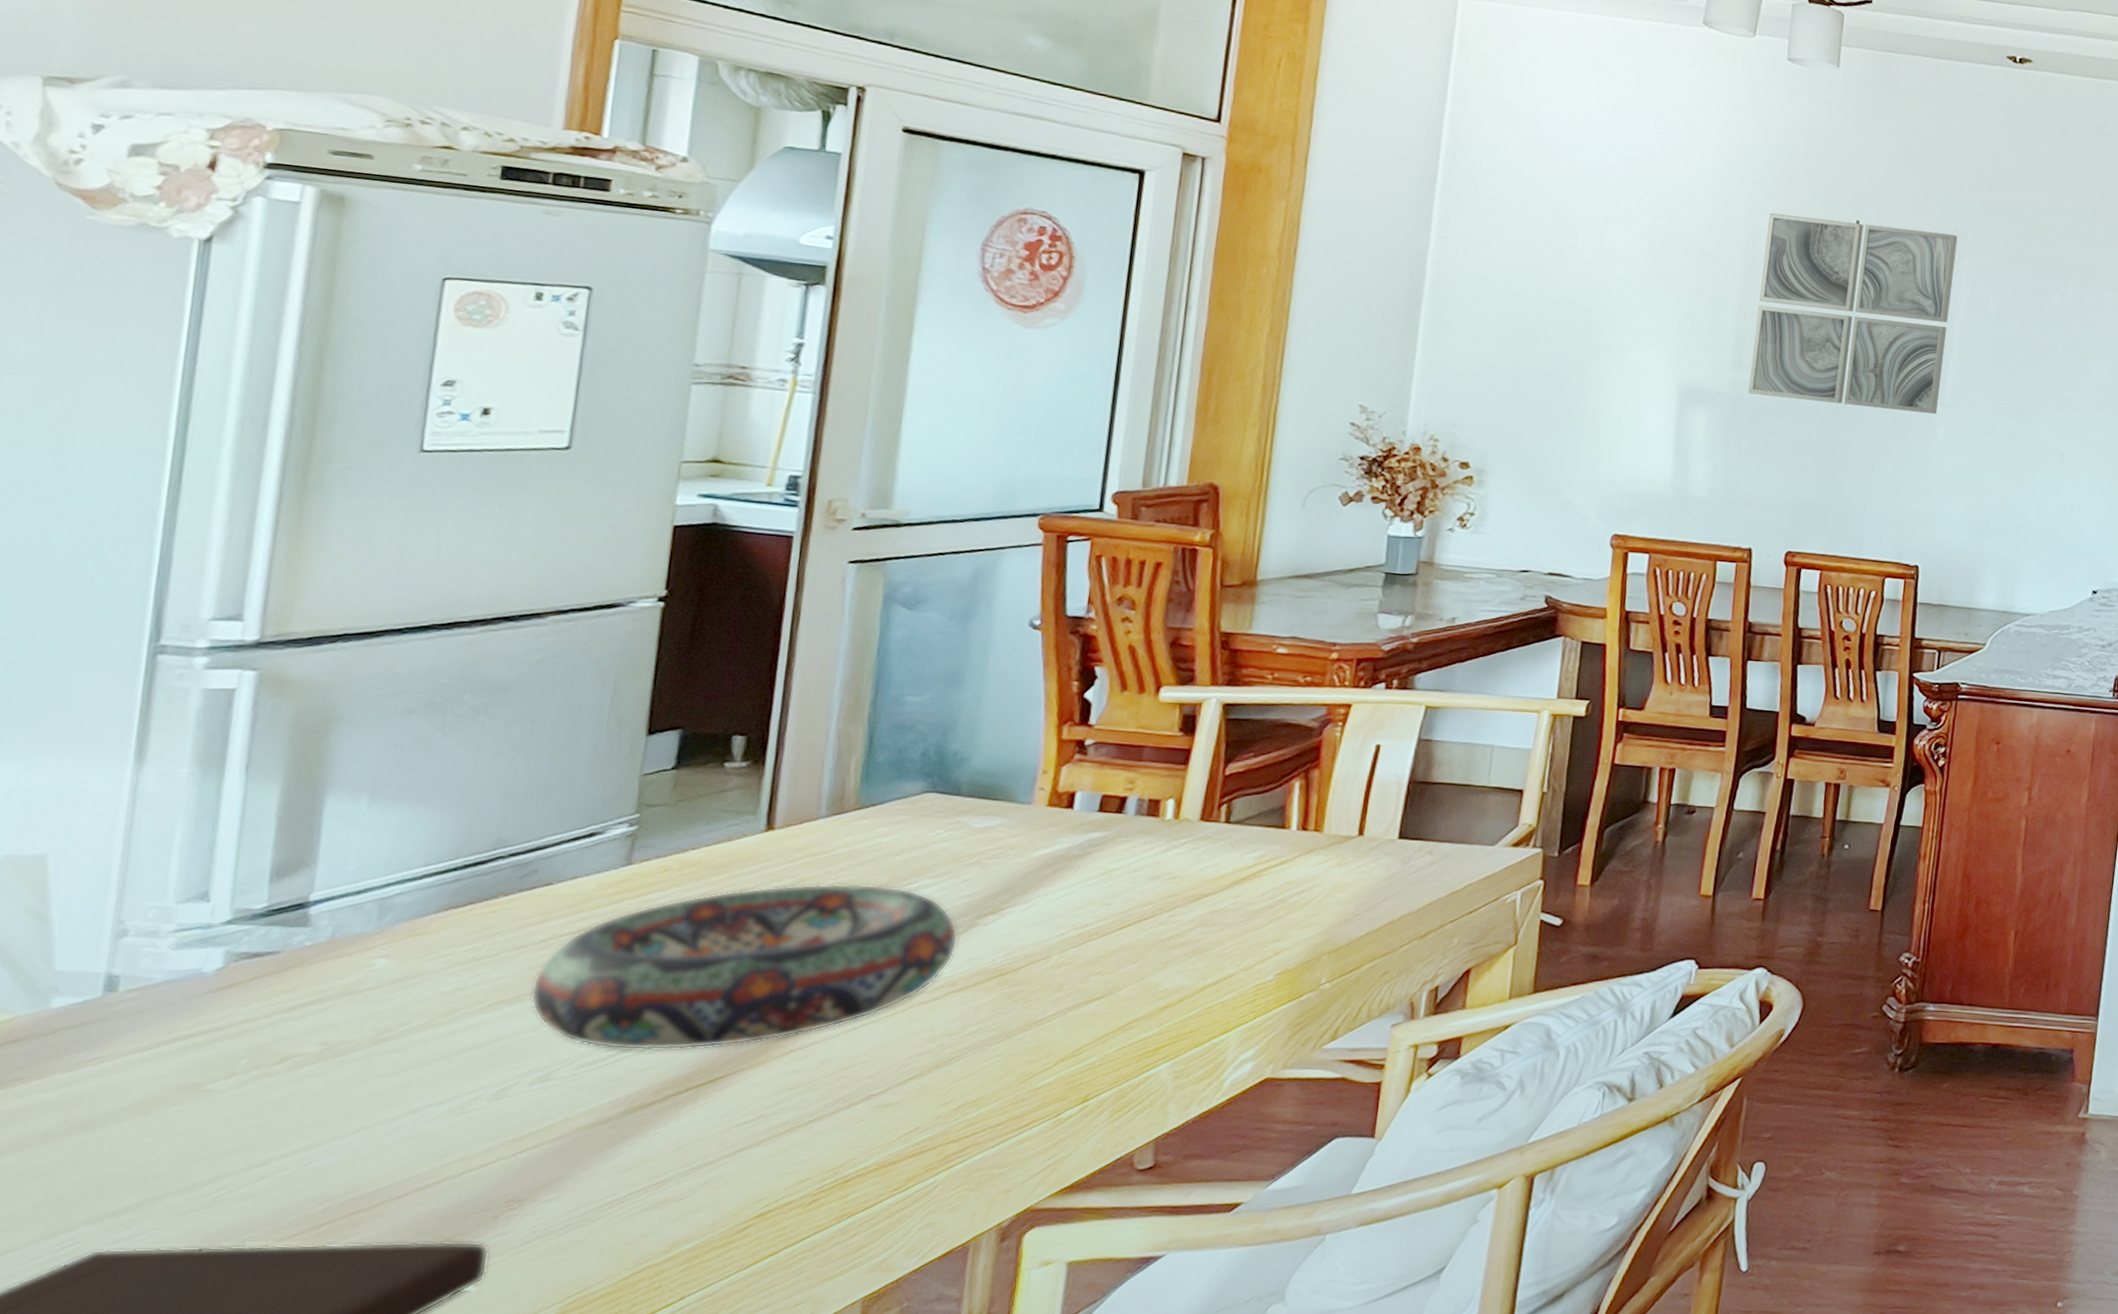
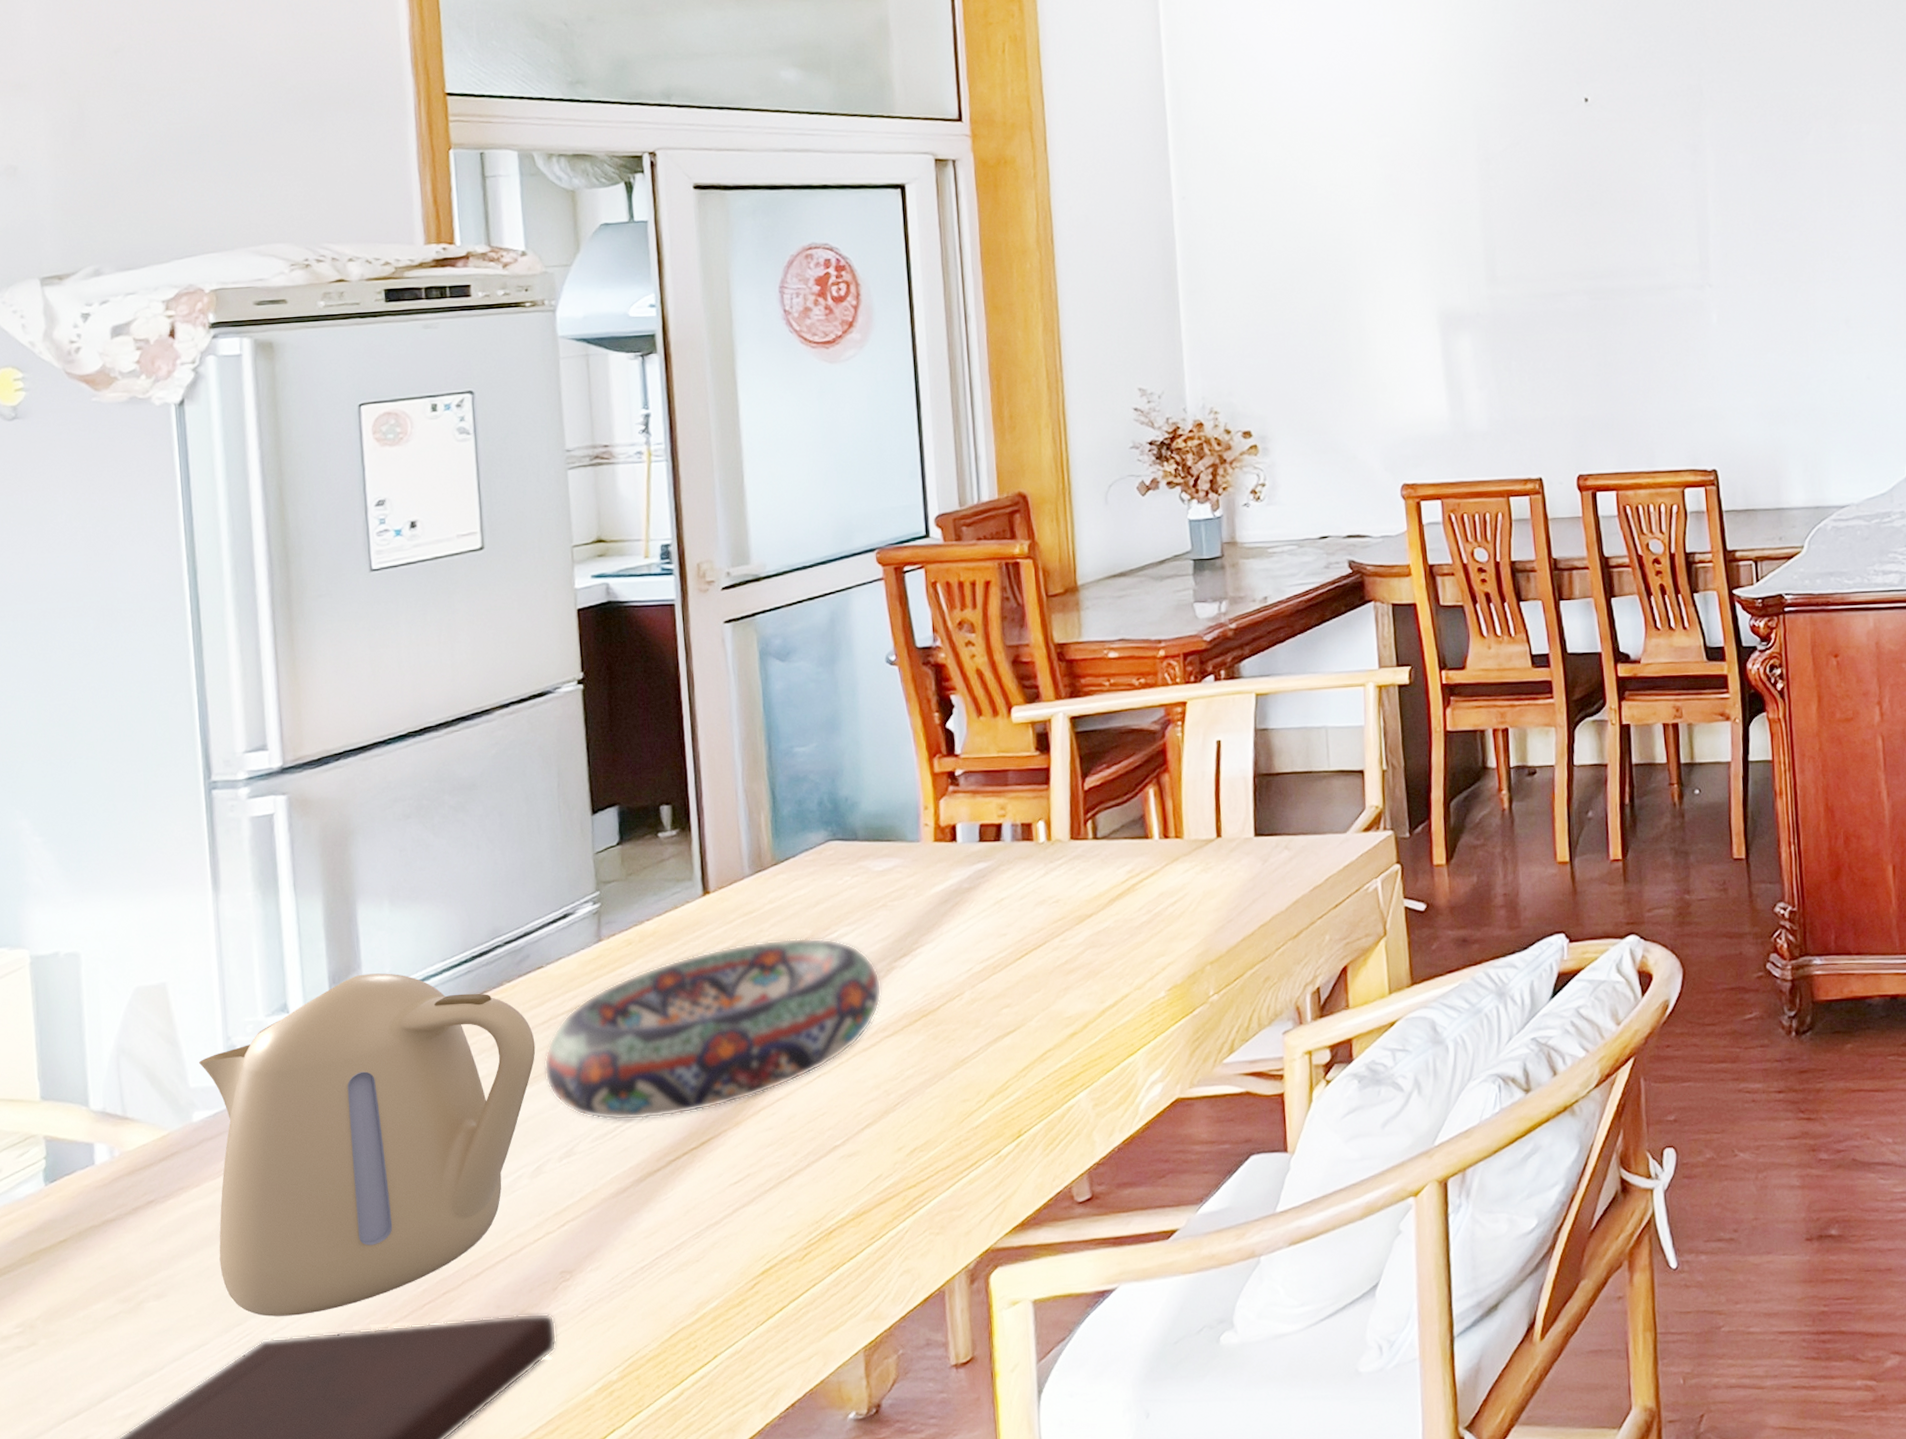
kettle: none [53,869,526,1226] -> present [198,973,536,1317]
wall art: present [1748,213,1958,415] -> none [1495,93,1706,309]

